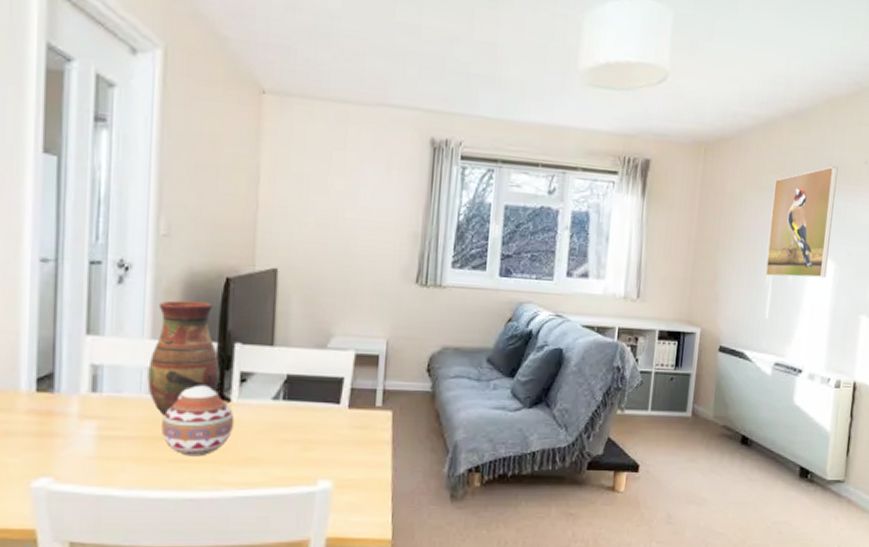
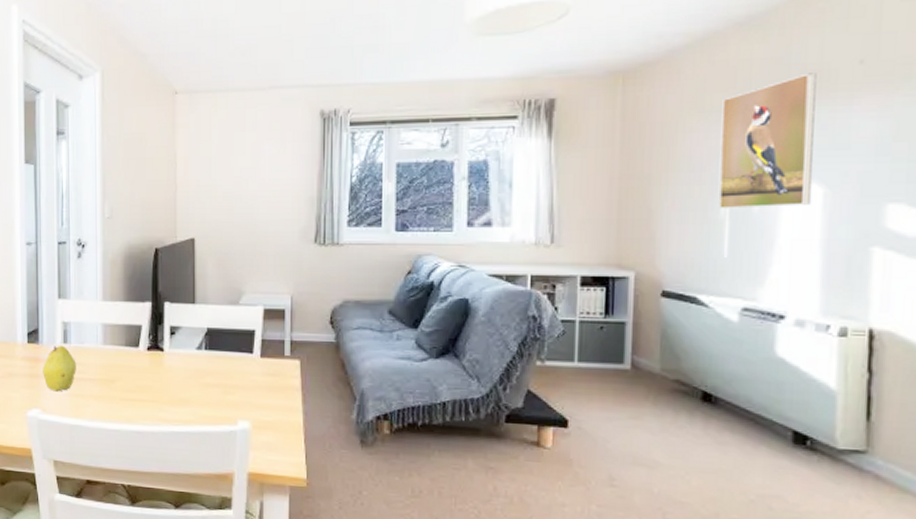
fruit: none [58,394,109,454] -> present [43,345,77,392]
vase: present [147,300,220,415] -> none [102,269,154,362]
decorative ball: present [162,385,235,457] -> none [114,337,168,397]

